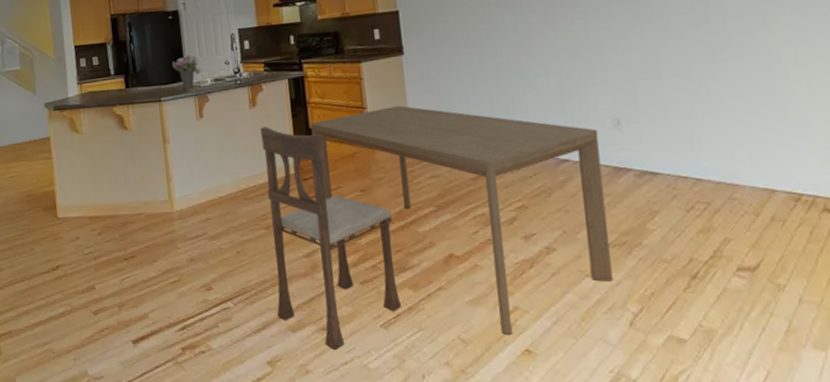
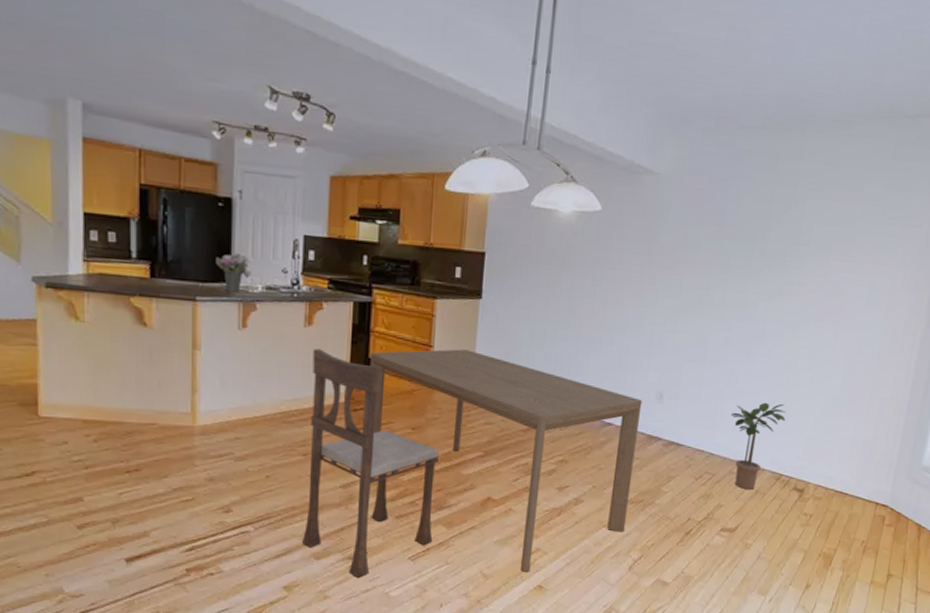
potted plant: none [710,109,786,218] -> present [730,402,787,490]

